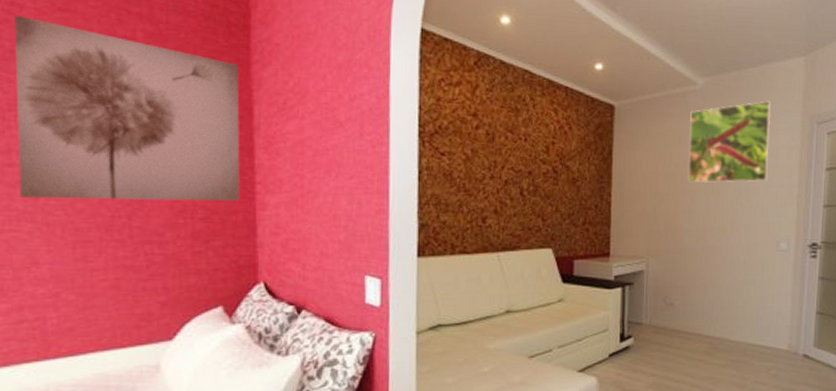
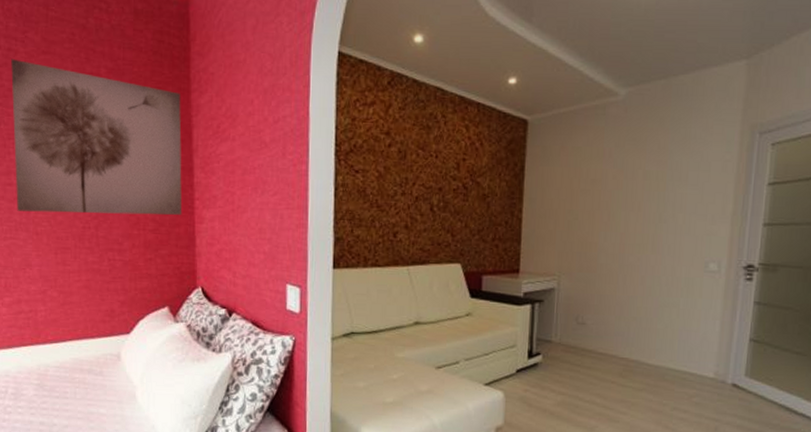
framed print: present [687,101,771,183] -> none [605,110,704,199]

